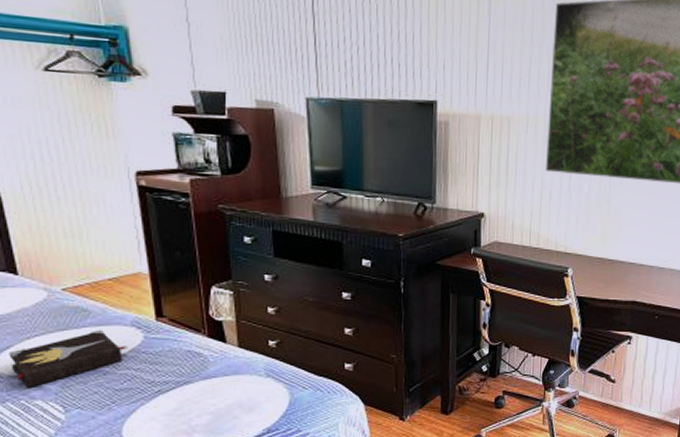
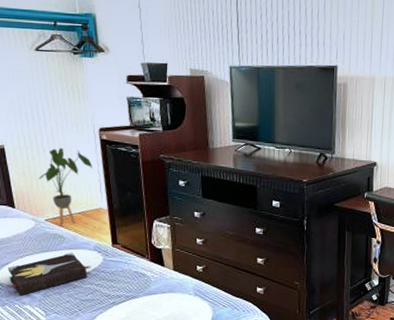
house plant: none [51,195,128,297] -> present [38,147,93,226]

